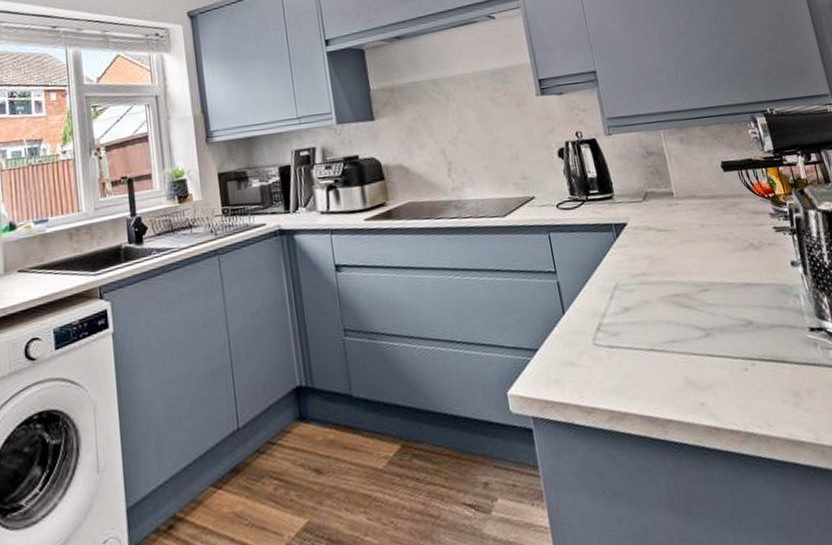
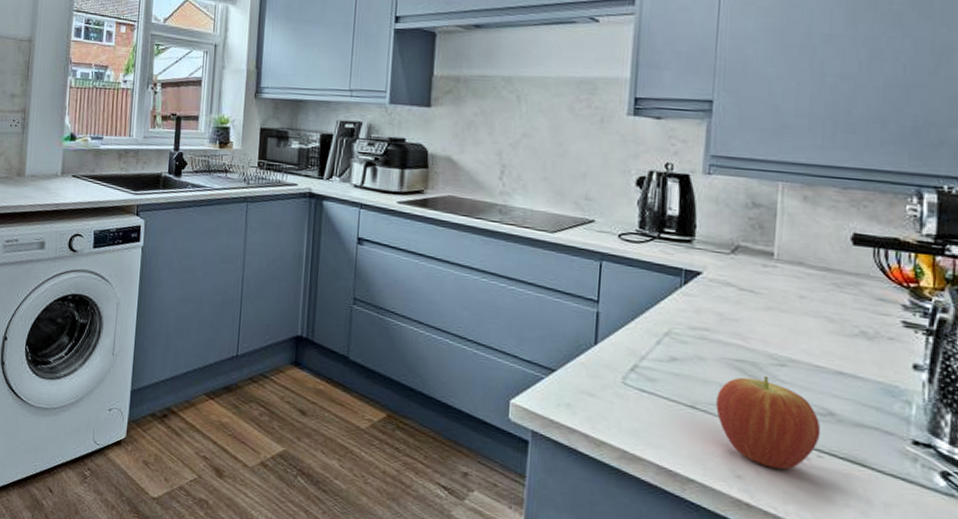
fruit: none [666,303,749,388] -> present [716,375,821,470]

